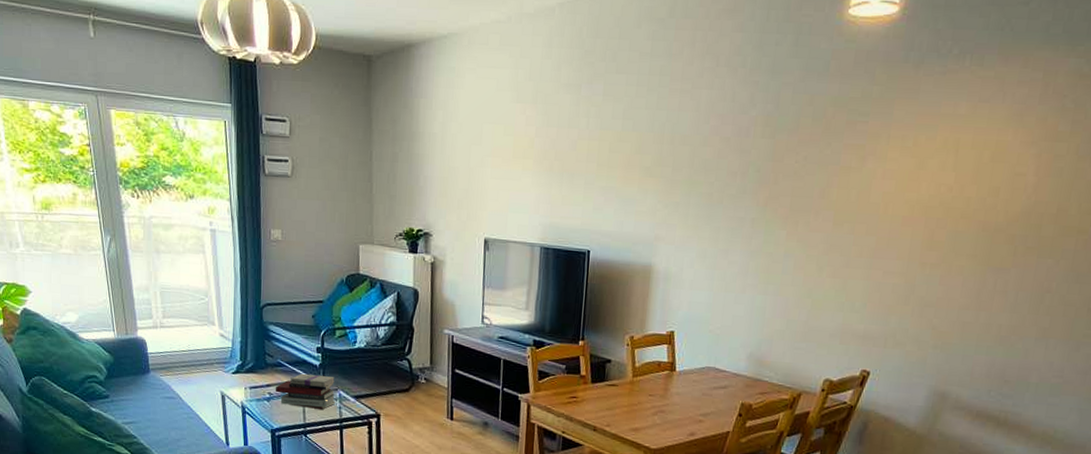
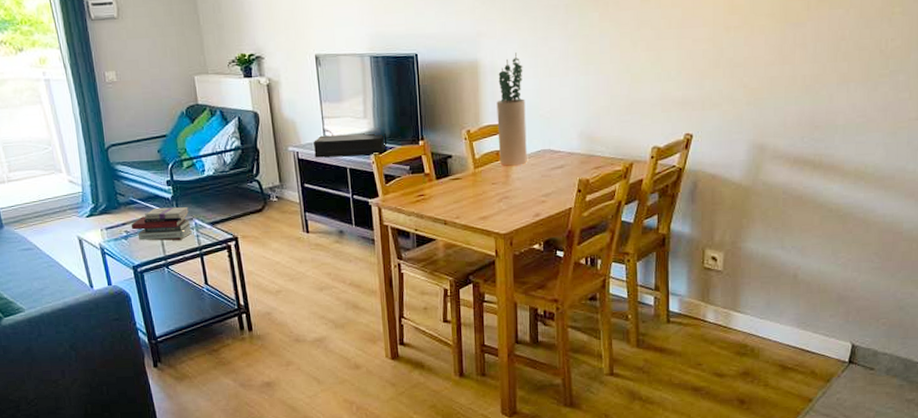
game console: none [469,322,546,350] -> present [314,133,387,158]
vase: none [660,262,699,380] -> present [496,52,527,166]

